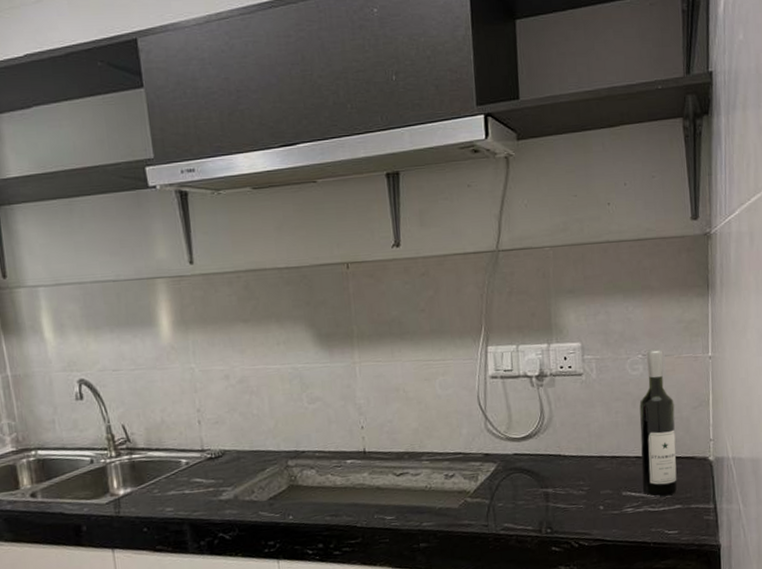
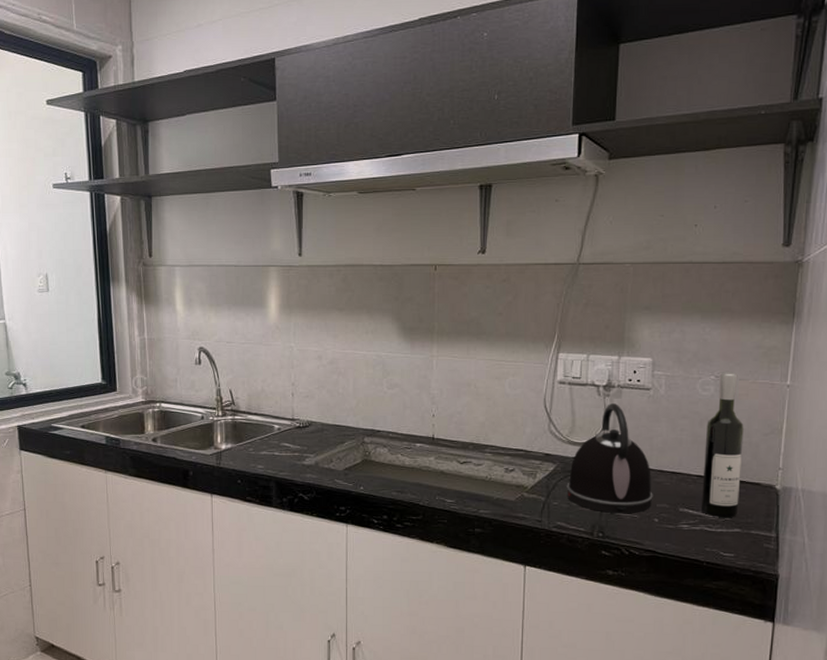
kettle: none [510,393,596,507] -> present [566,403,653,513]

